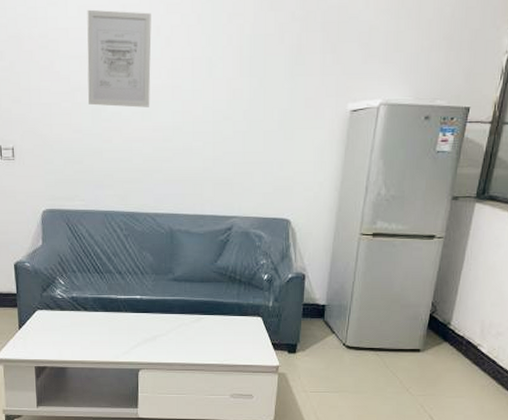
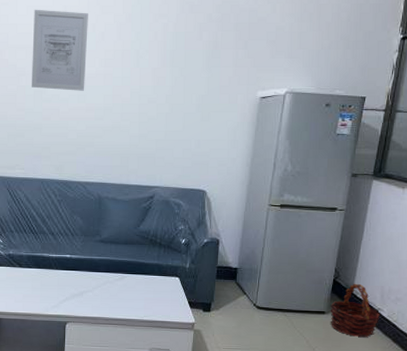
basket: none [426,318,480,375] -> present [330,283,381,337]

